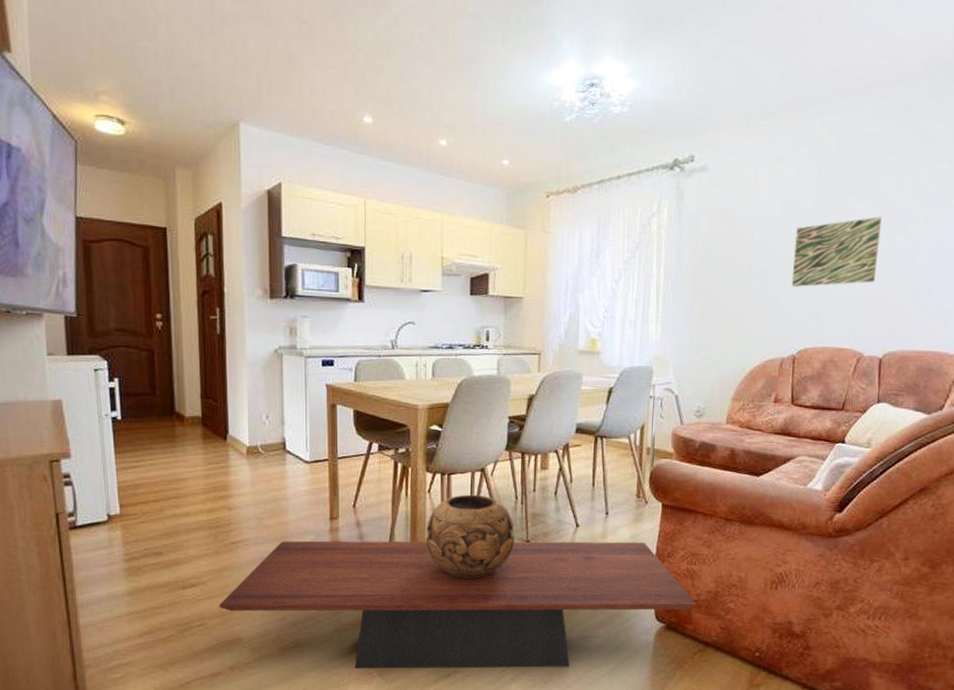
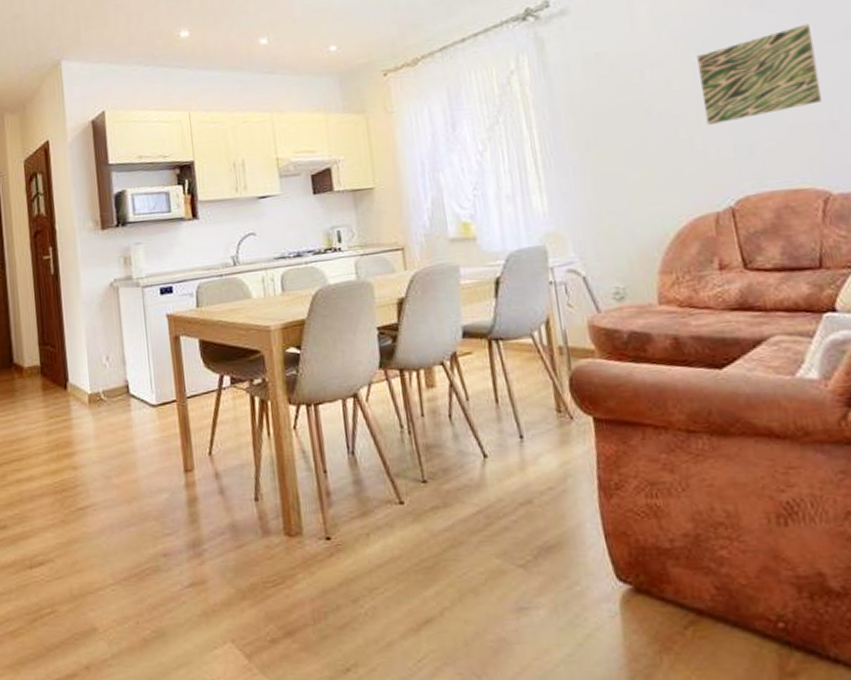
coffee table: present [219,540,697,669] -> none [70,472,673,664]
decorative bowl: present [425,494,515,578] -> none [296,426,409,536]

